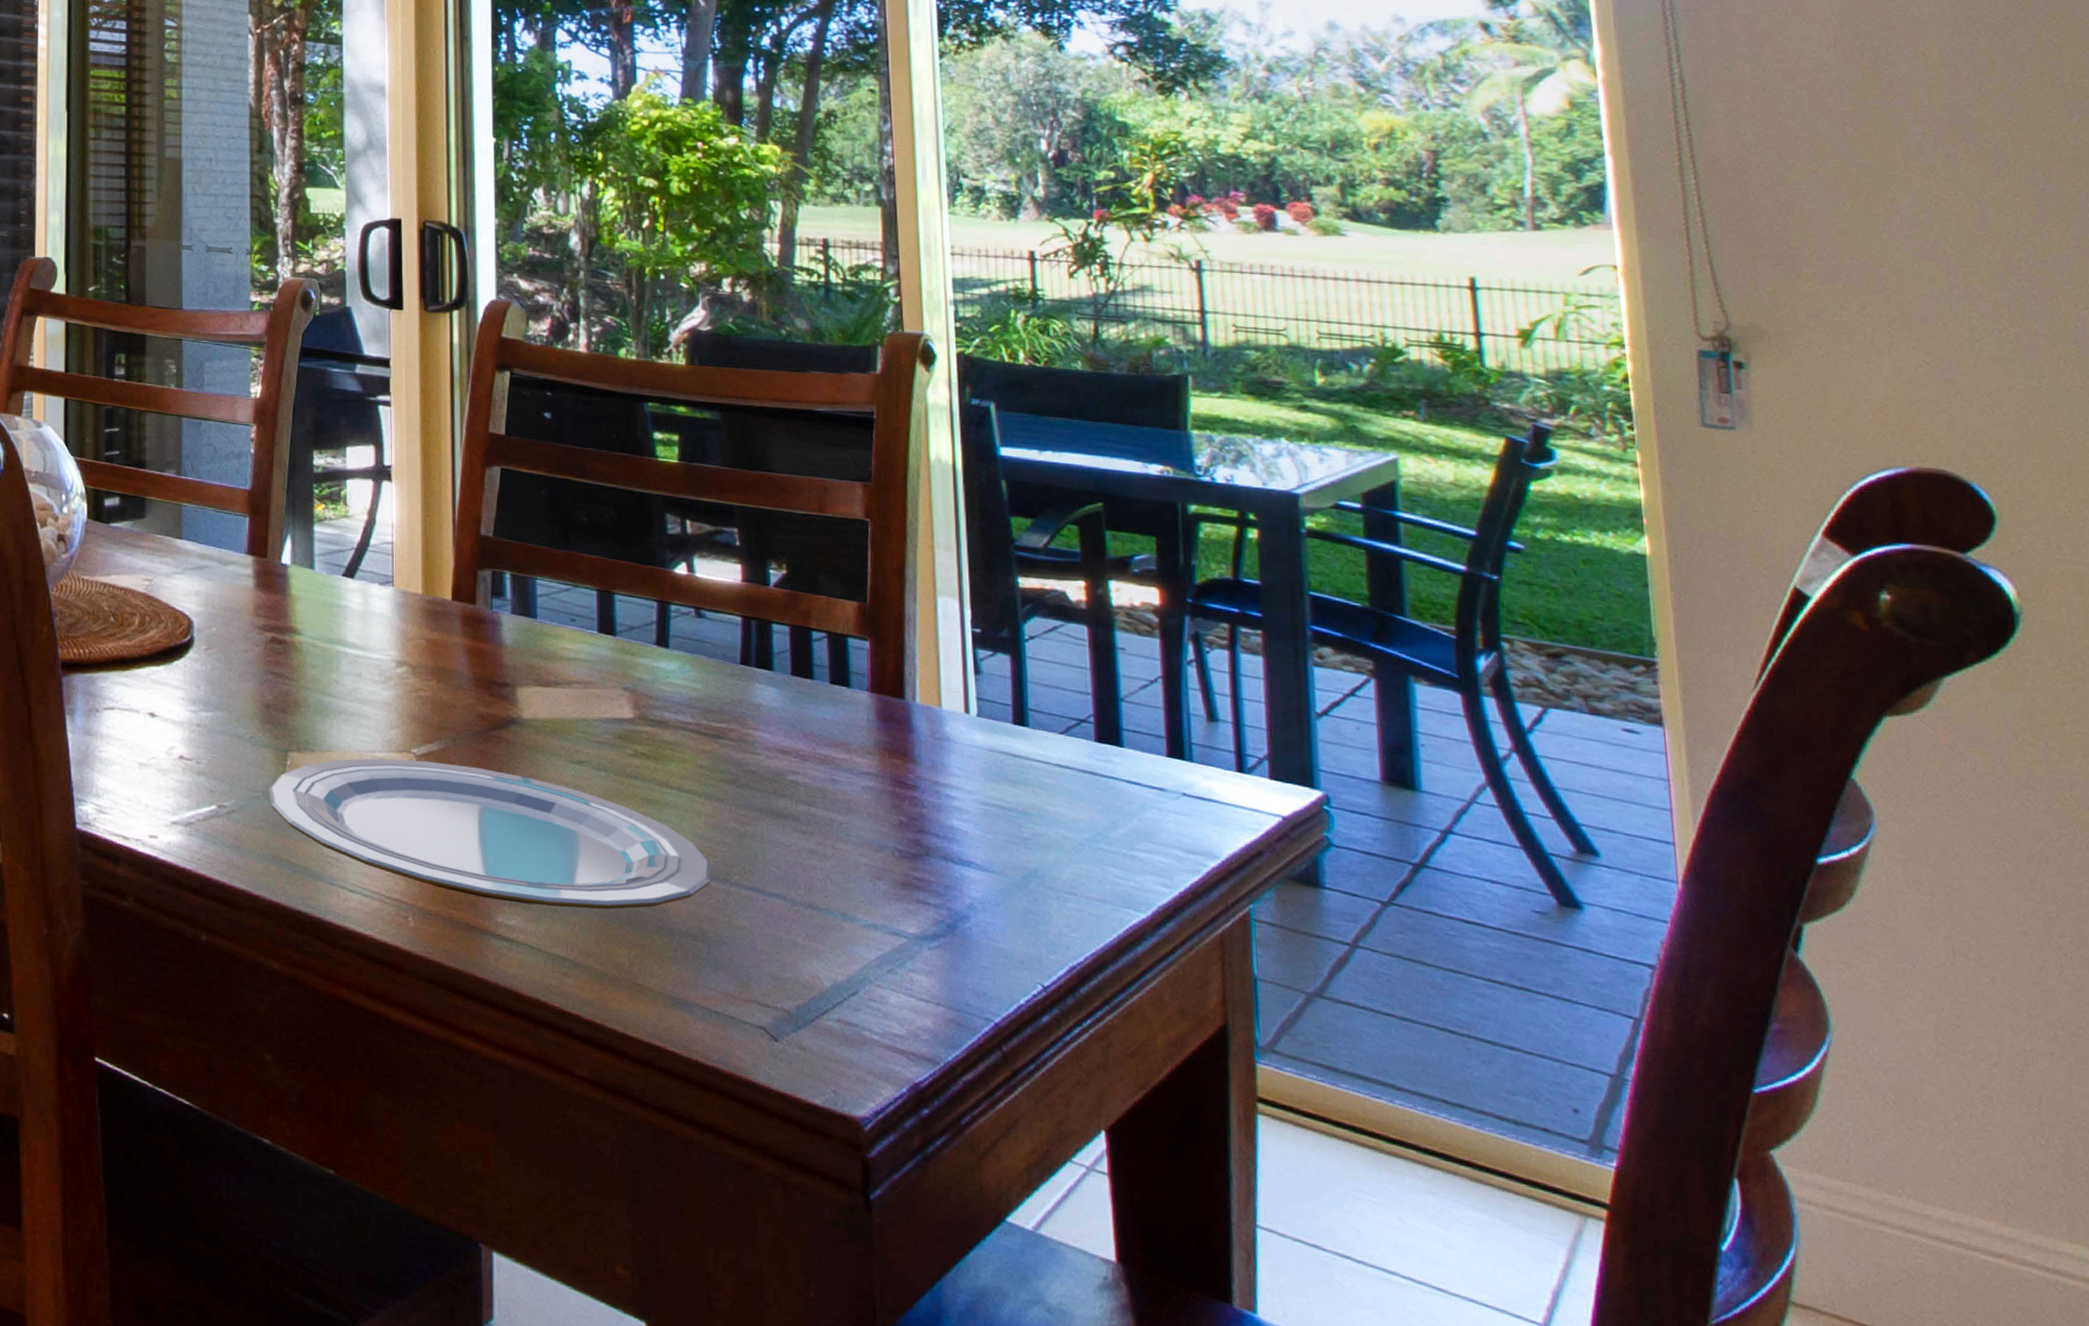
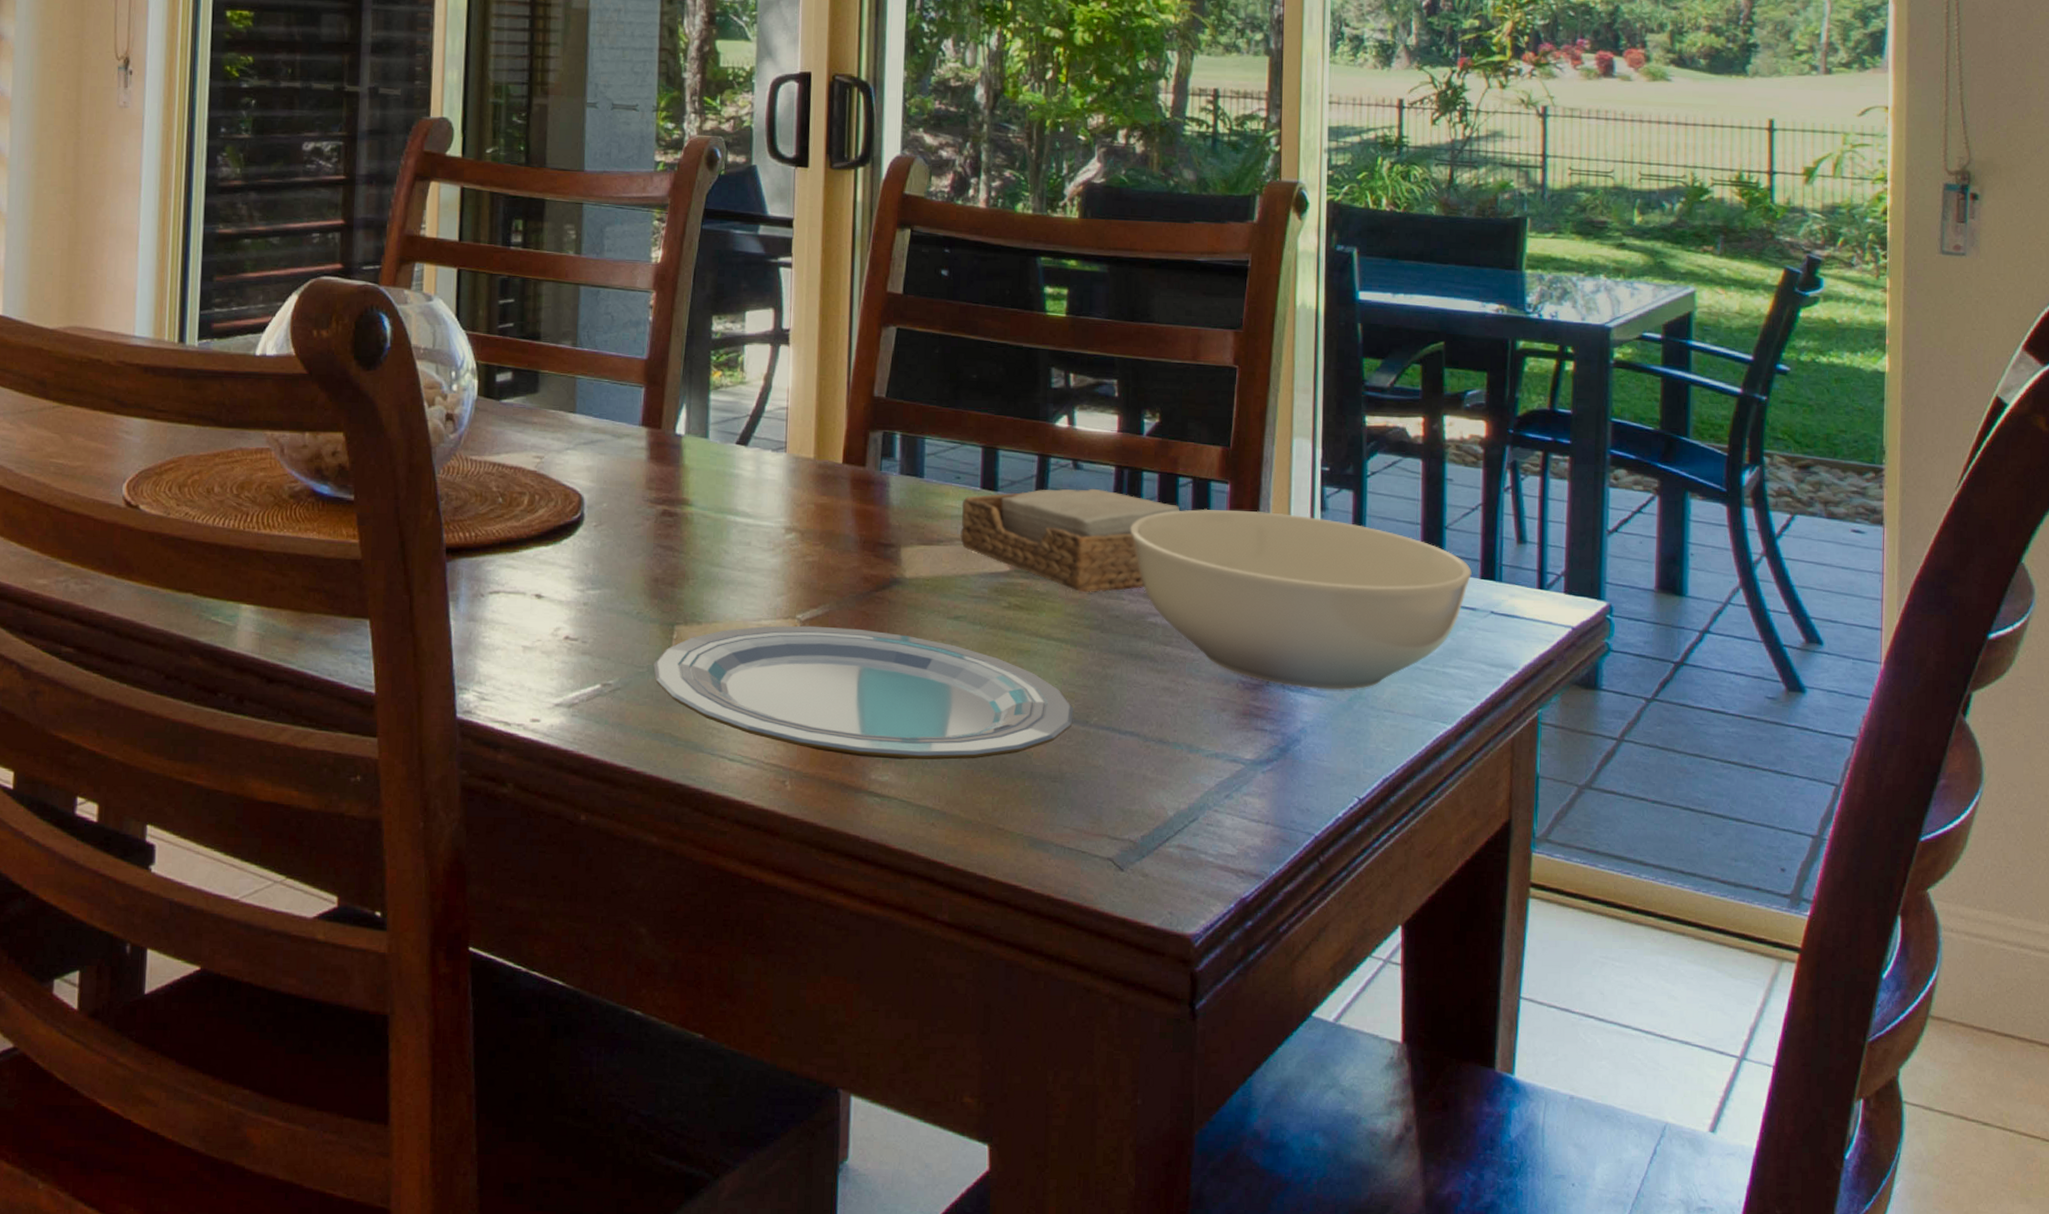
napkin holder: none [578,636,816,746] -> present [960,488,1180,593]
bowl: none [762,665,1156,867] -> present [1130,508,1472,690]

